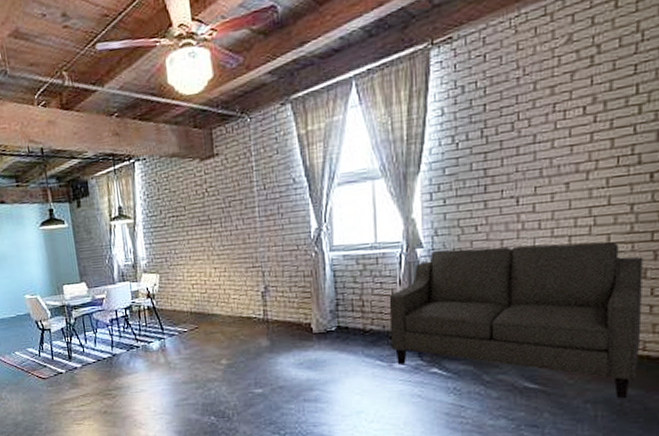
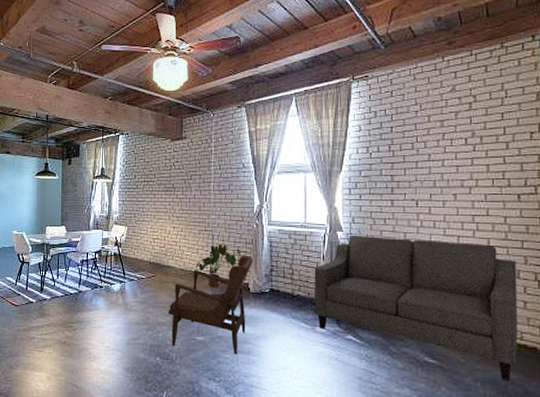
armchair: none [218,290,314,404] -> present [168,255,253,355]
house plant: none [245,281,300,333] -> present [196,245,242,287]

